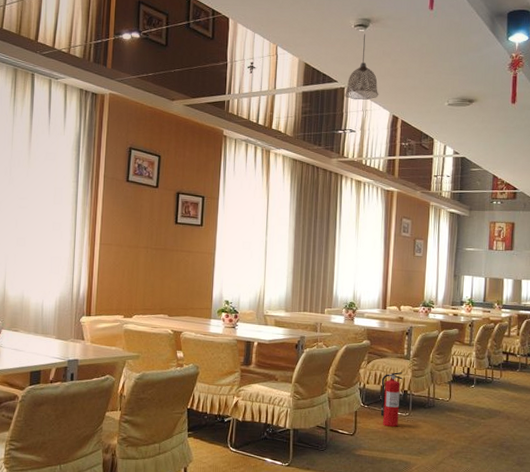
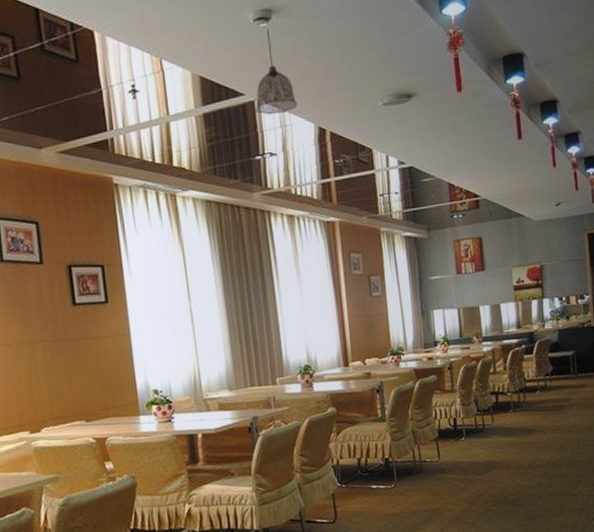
fire extinguisher: present [380,372,403,427] -> none [356,438,384,505]

